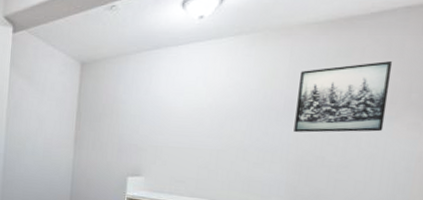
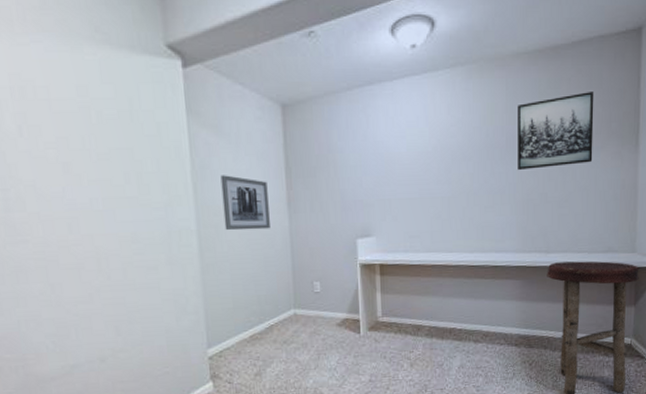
wall art: none [24,114,61,160] -> present [220,175,270,231]

